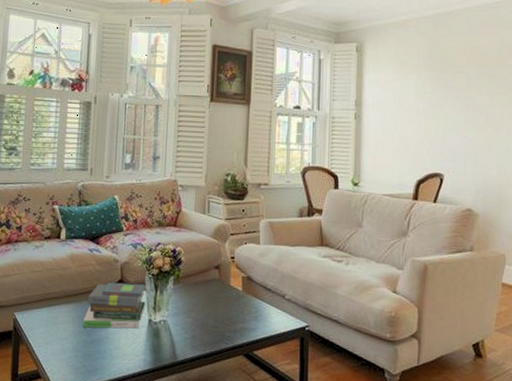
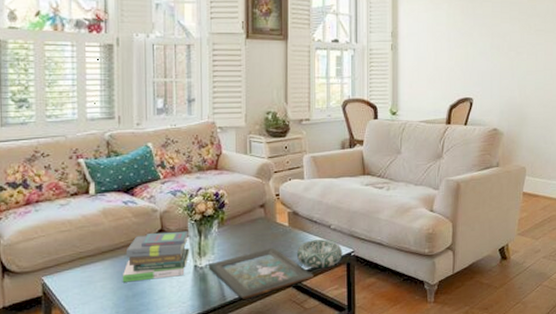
decorative tray: none [162,311,265,361] -> present [208,247,314,300]
decorative bowl: none [248,308,297,340] -> present [296,239,343,269]

